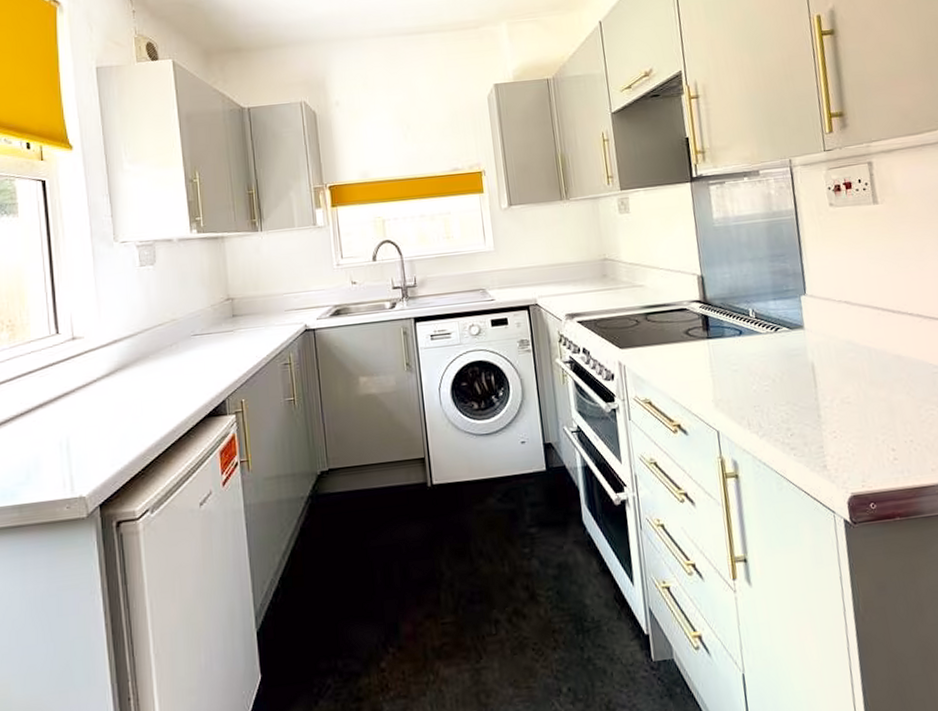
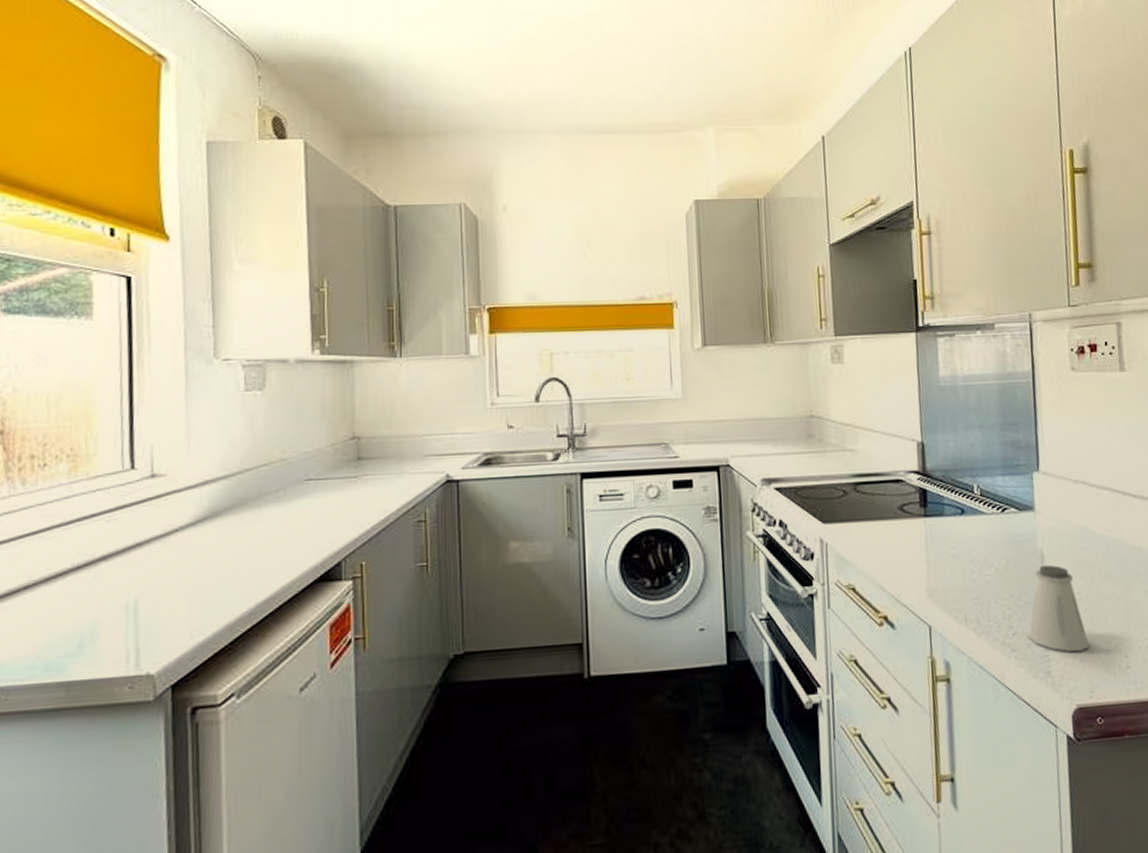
saltshaker: none [804,374,859,448] -> present [1028,564,1089,652]

